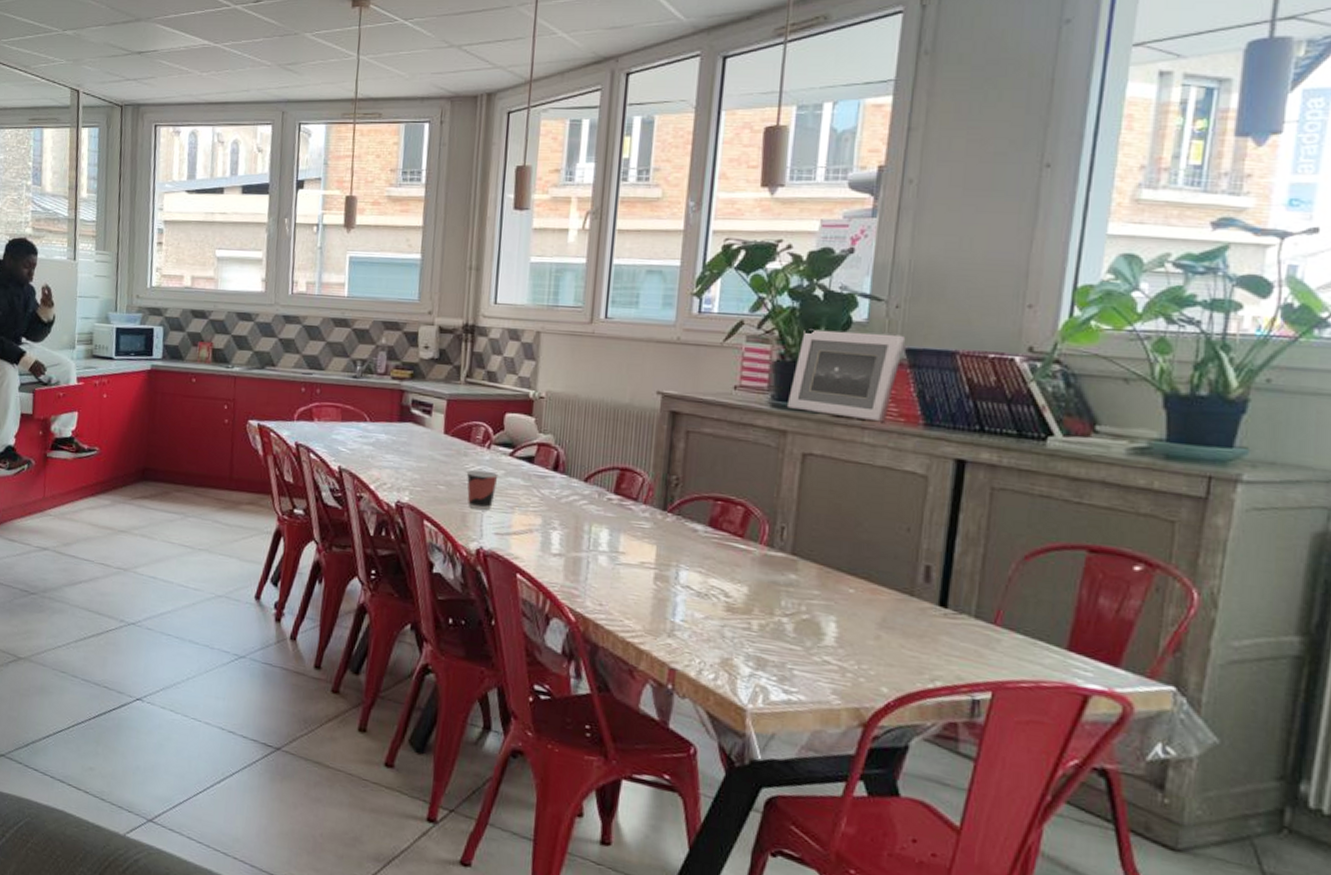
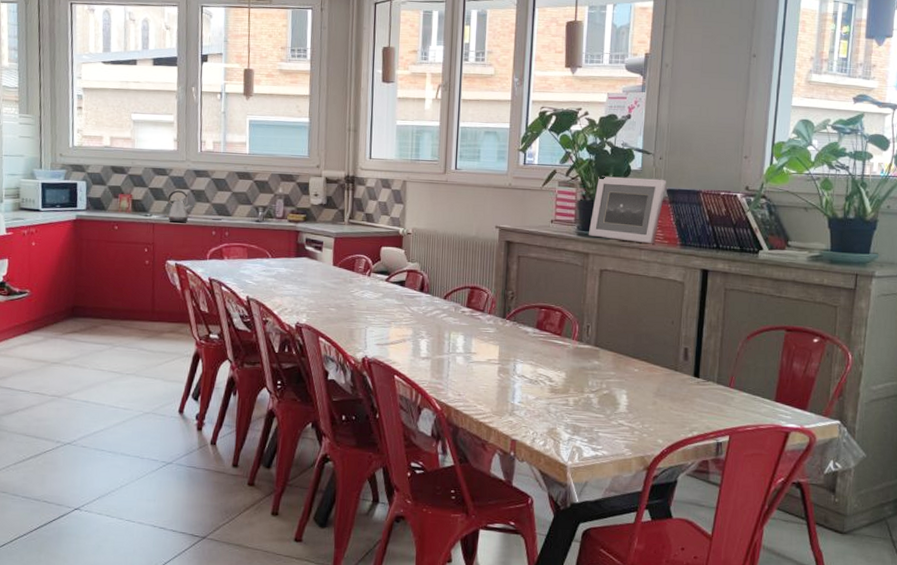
kettle: none [250,338,279,377] -> present [167,190,192,223]
cup: present [466,469,499,510] -> none [352,293,378,326]

